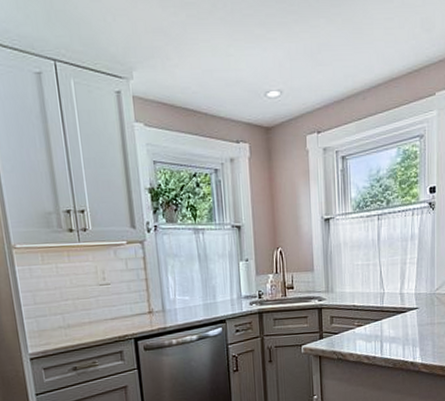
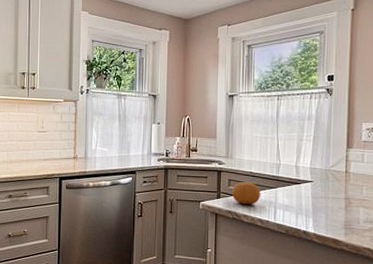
fruit: none [335,316,365,342] -> present [232,181,260,205]

